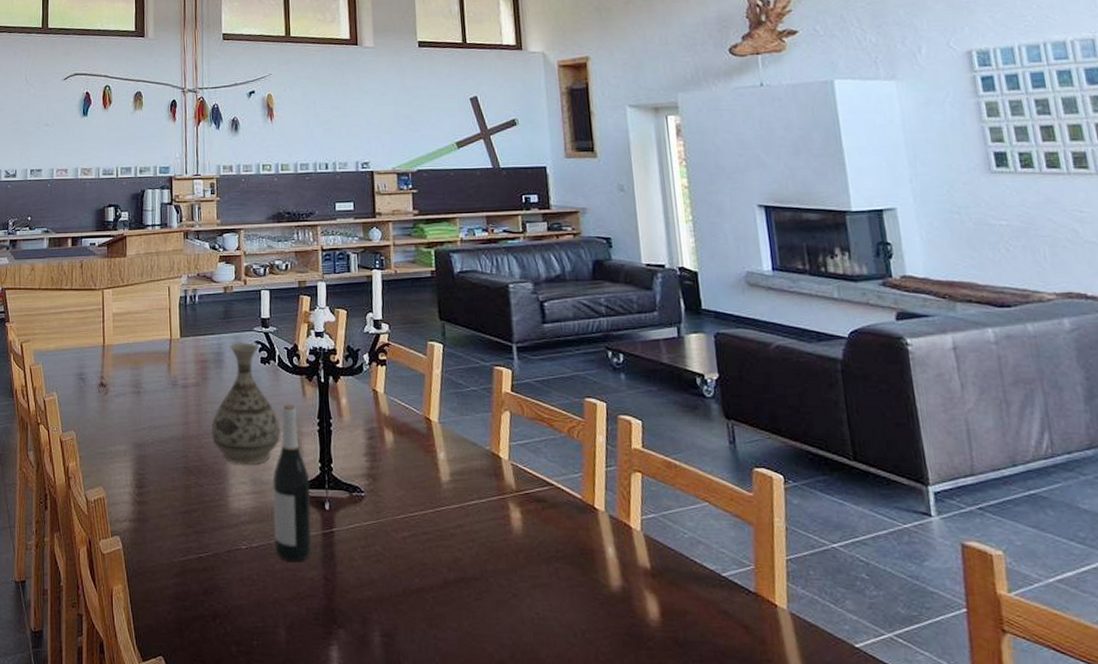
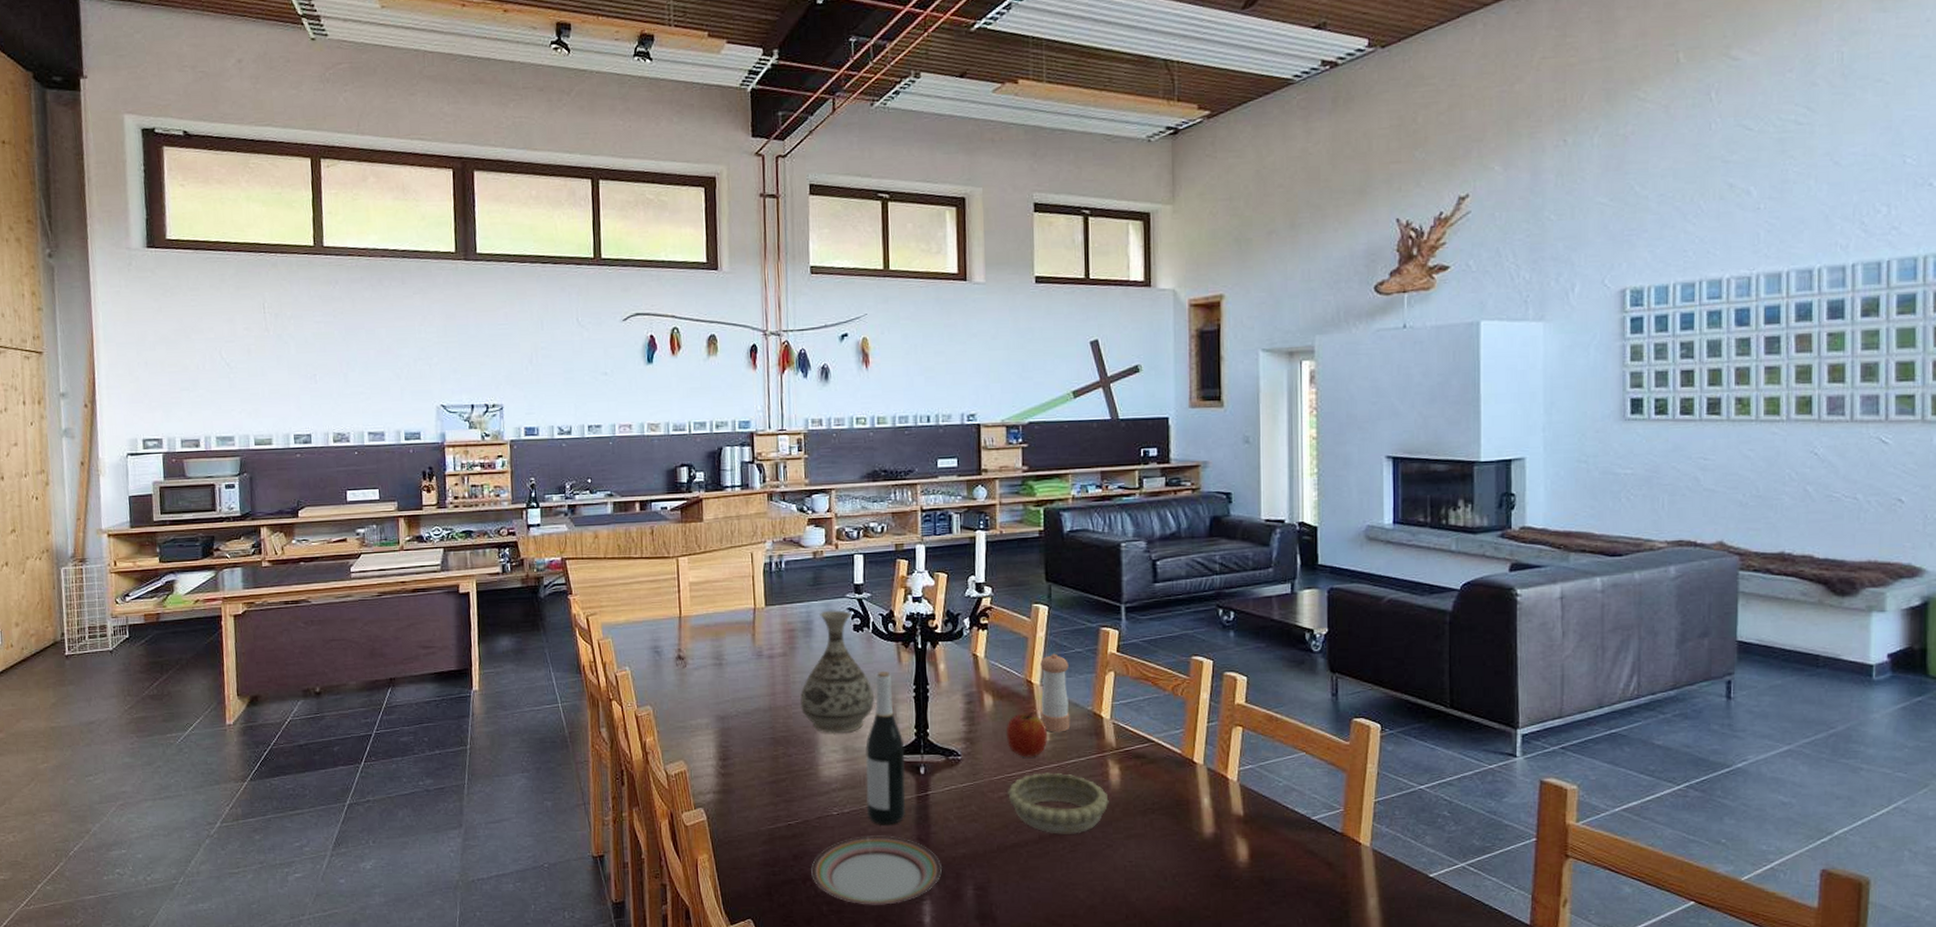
plate: none [221,572,348,648] -> present [811,835,942,905]
apple: none [406,450,448,497] -> present [1005,712,1047,758]
decorative bowl: none [411,513,512,581] -> present [1008,772,1109,834]
pepper shaker: none [437,391,470,472] -> present [1040,653,1071,733]

